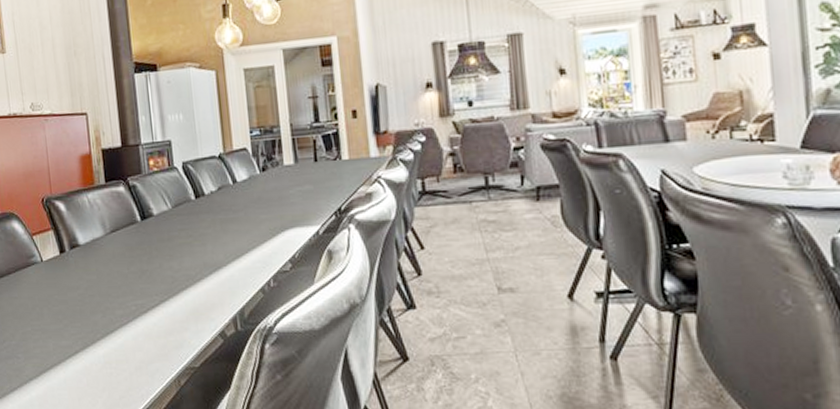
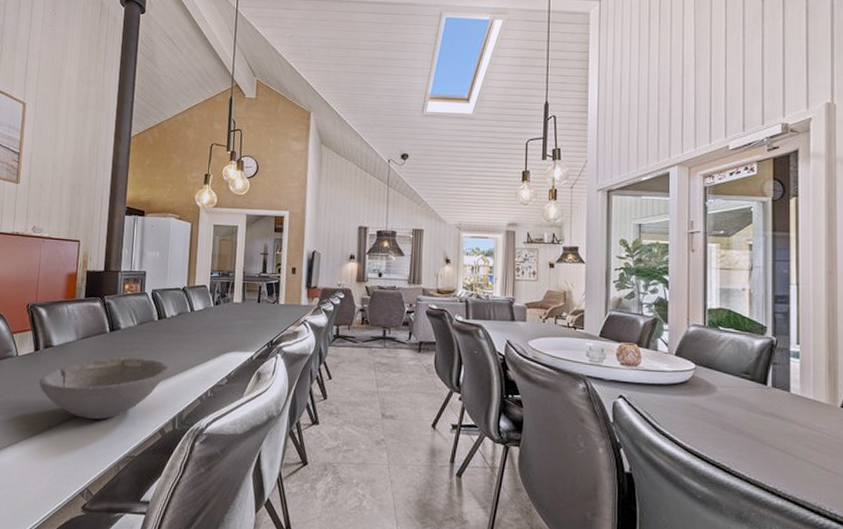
bowl: none [72,247,220,329] -> present [39,357,170,420]

